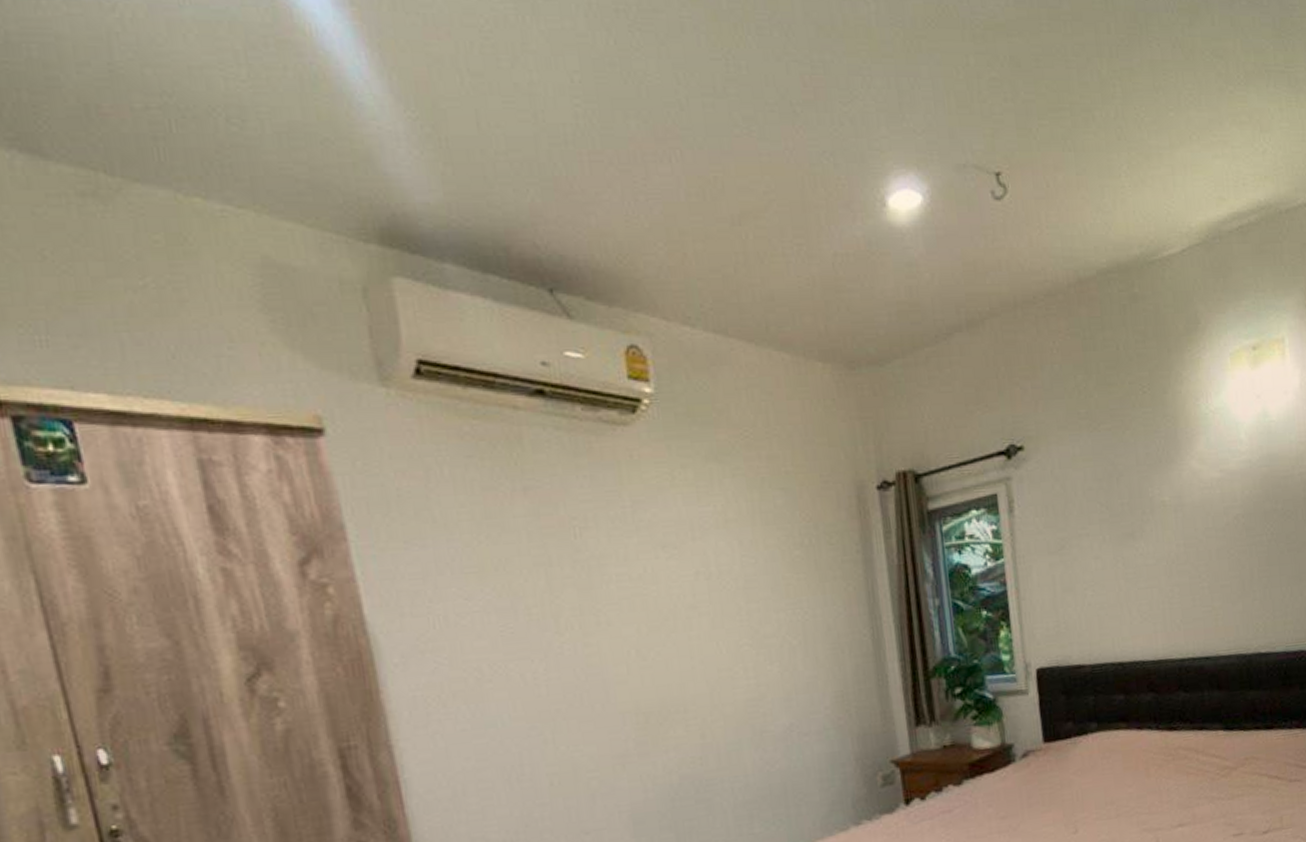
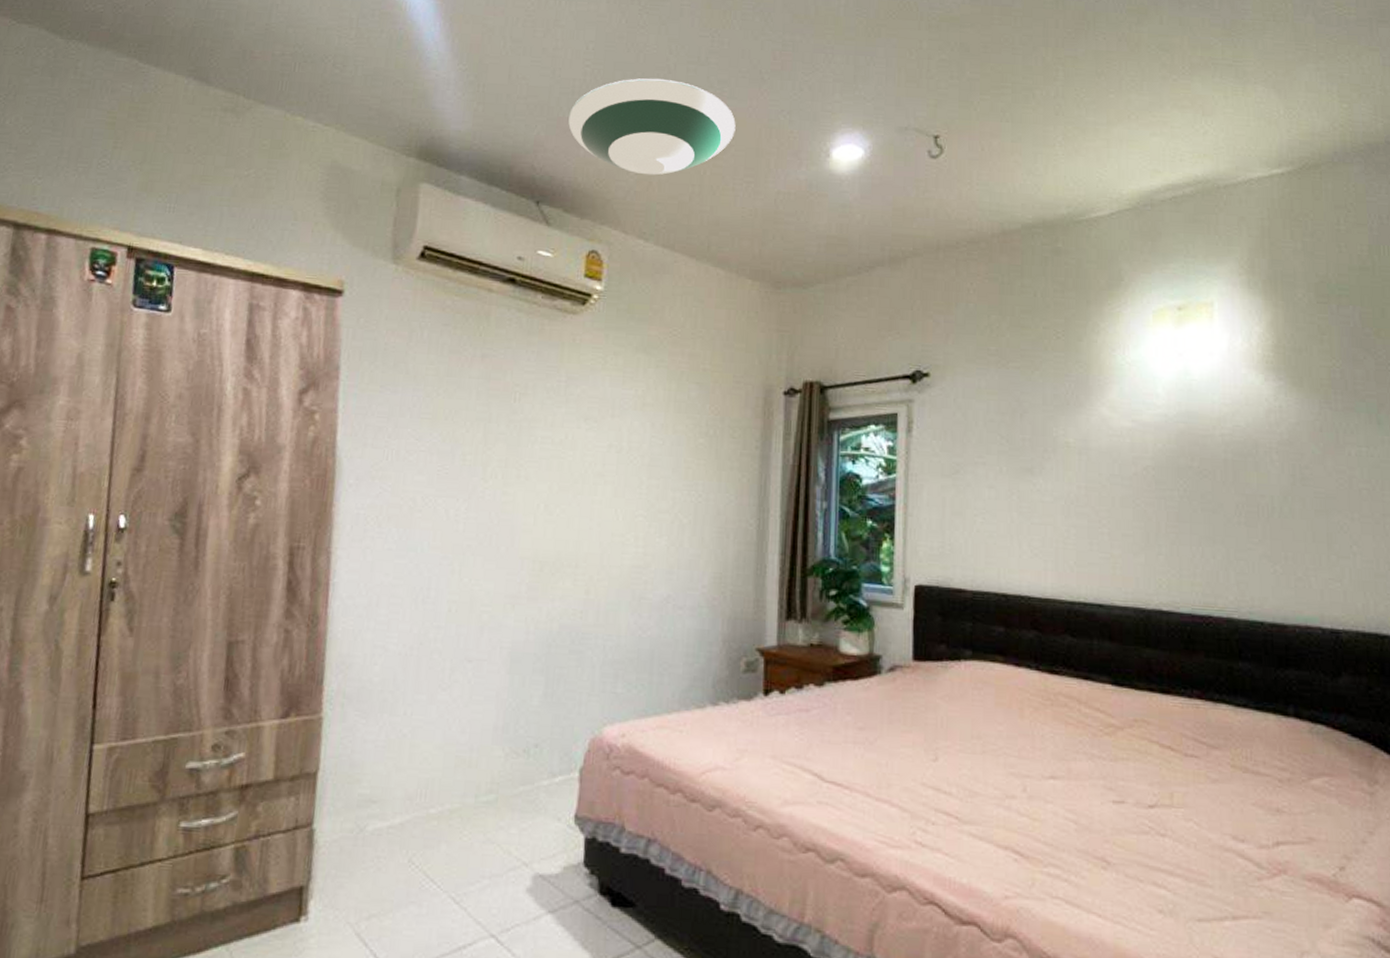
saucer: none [566,118,774,245] -> present [568,78,736,175]

